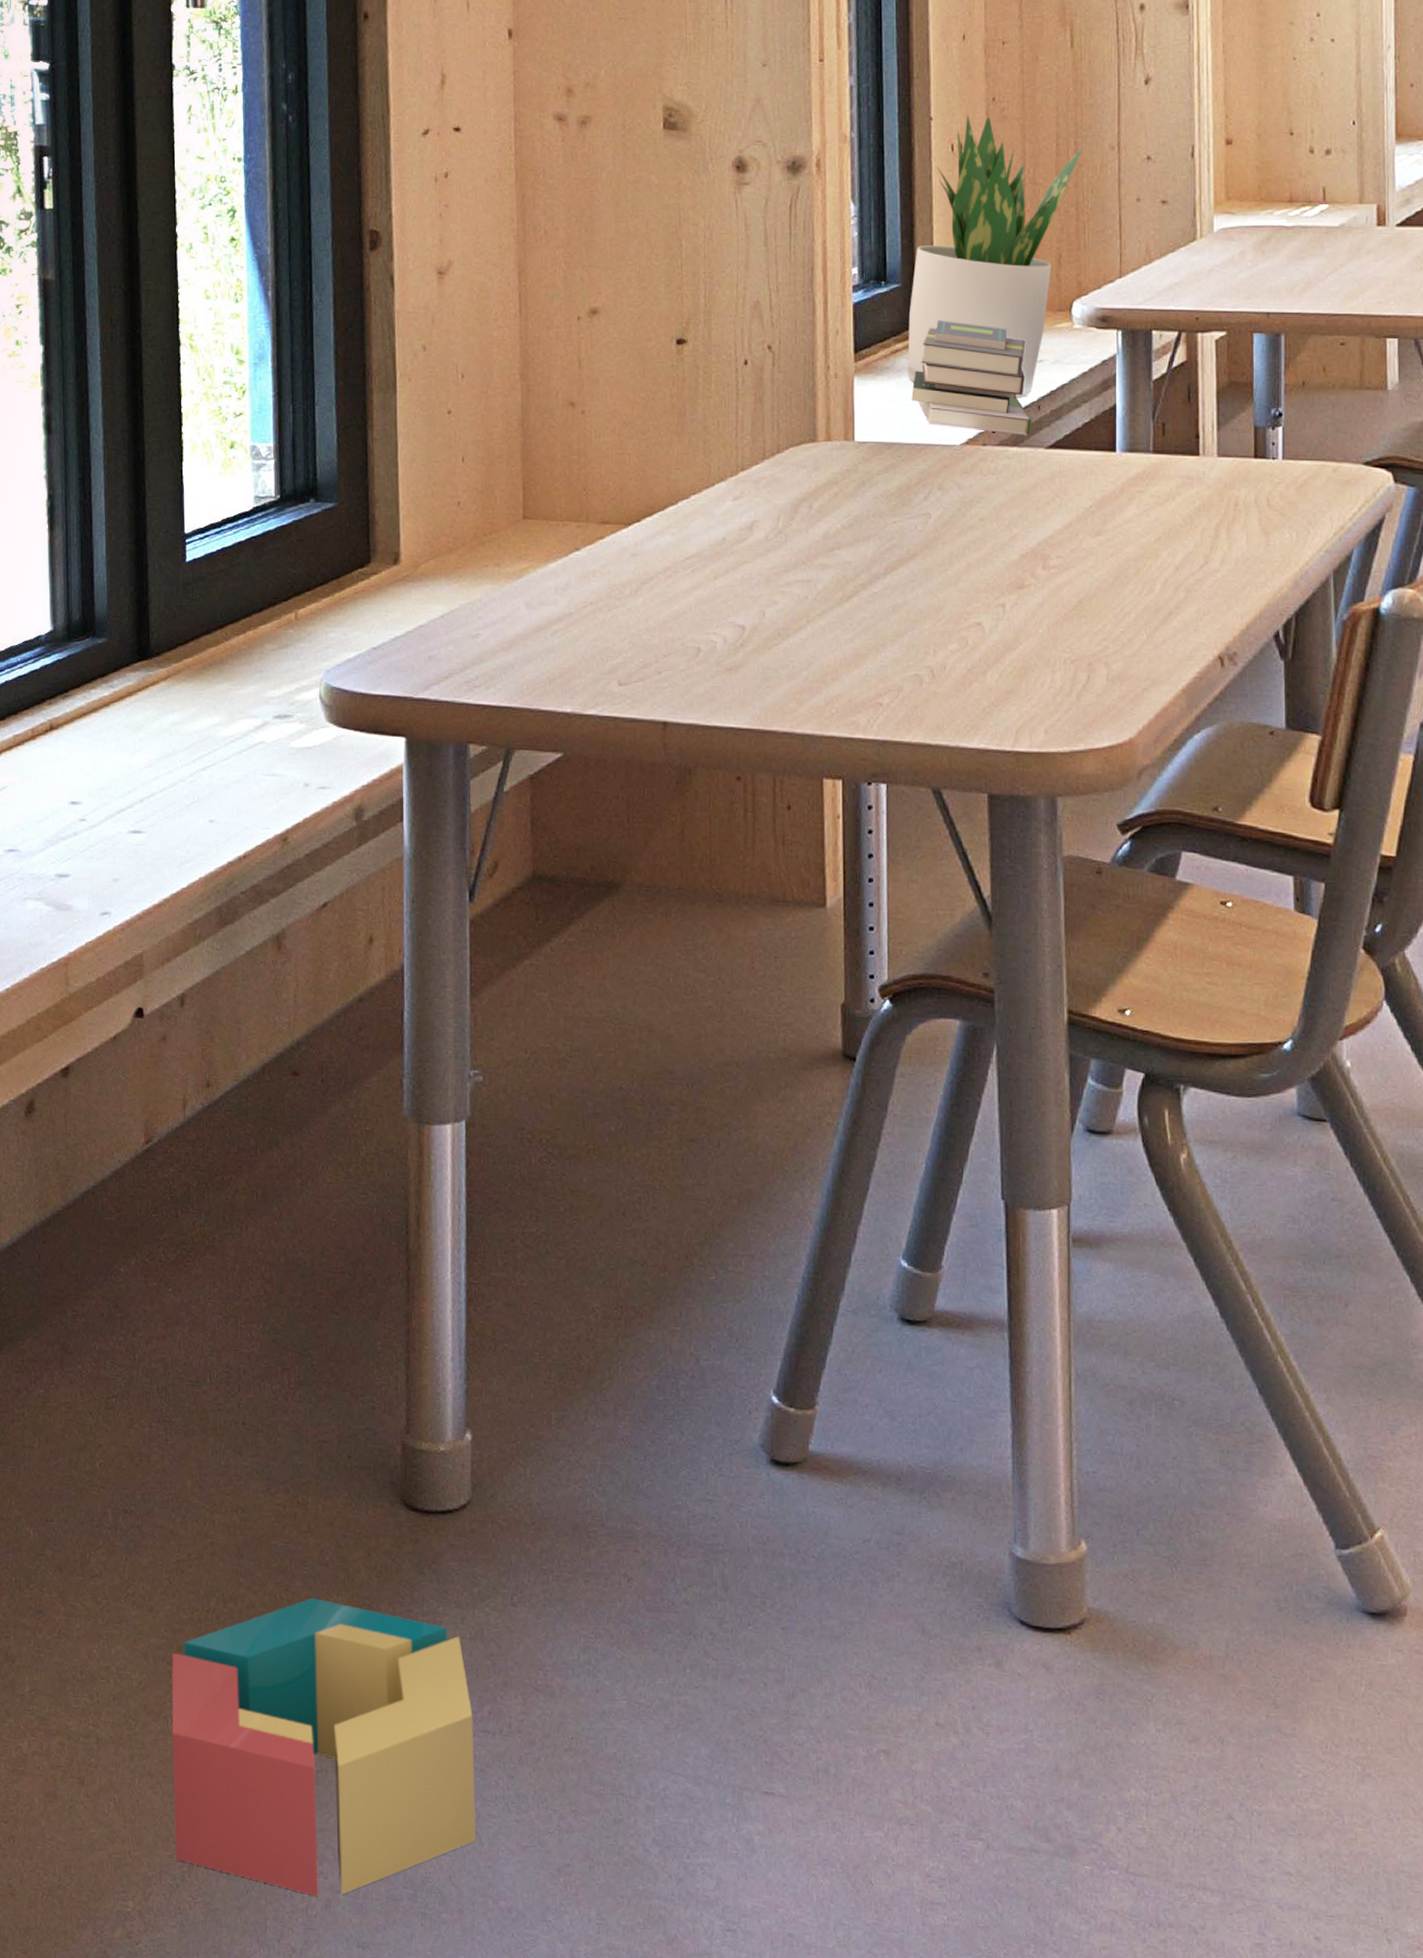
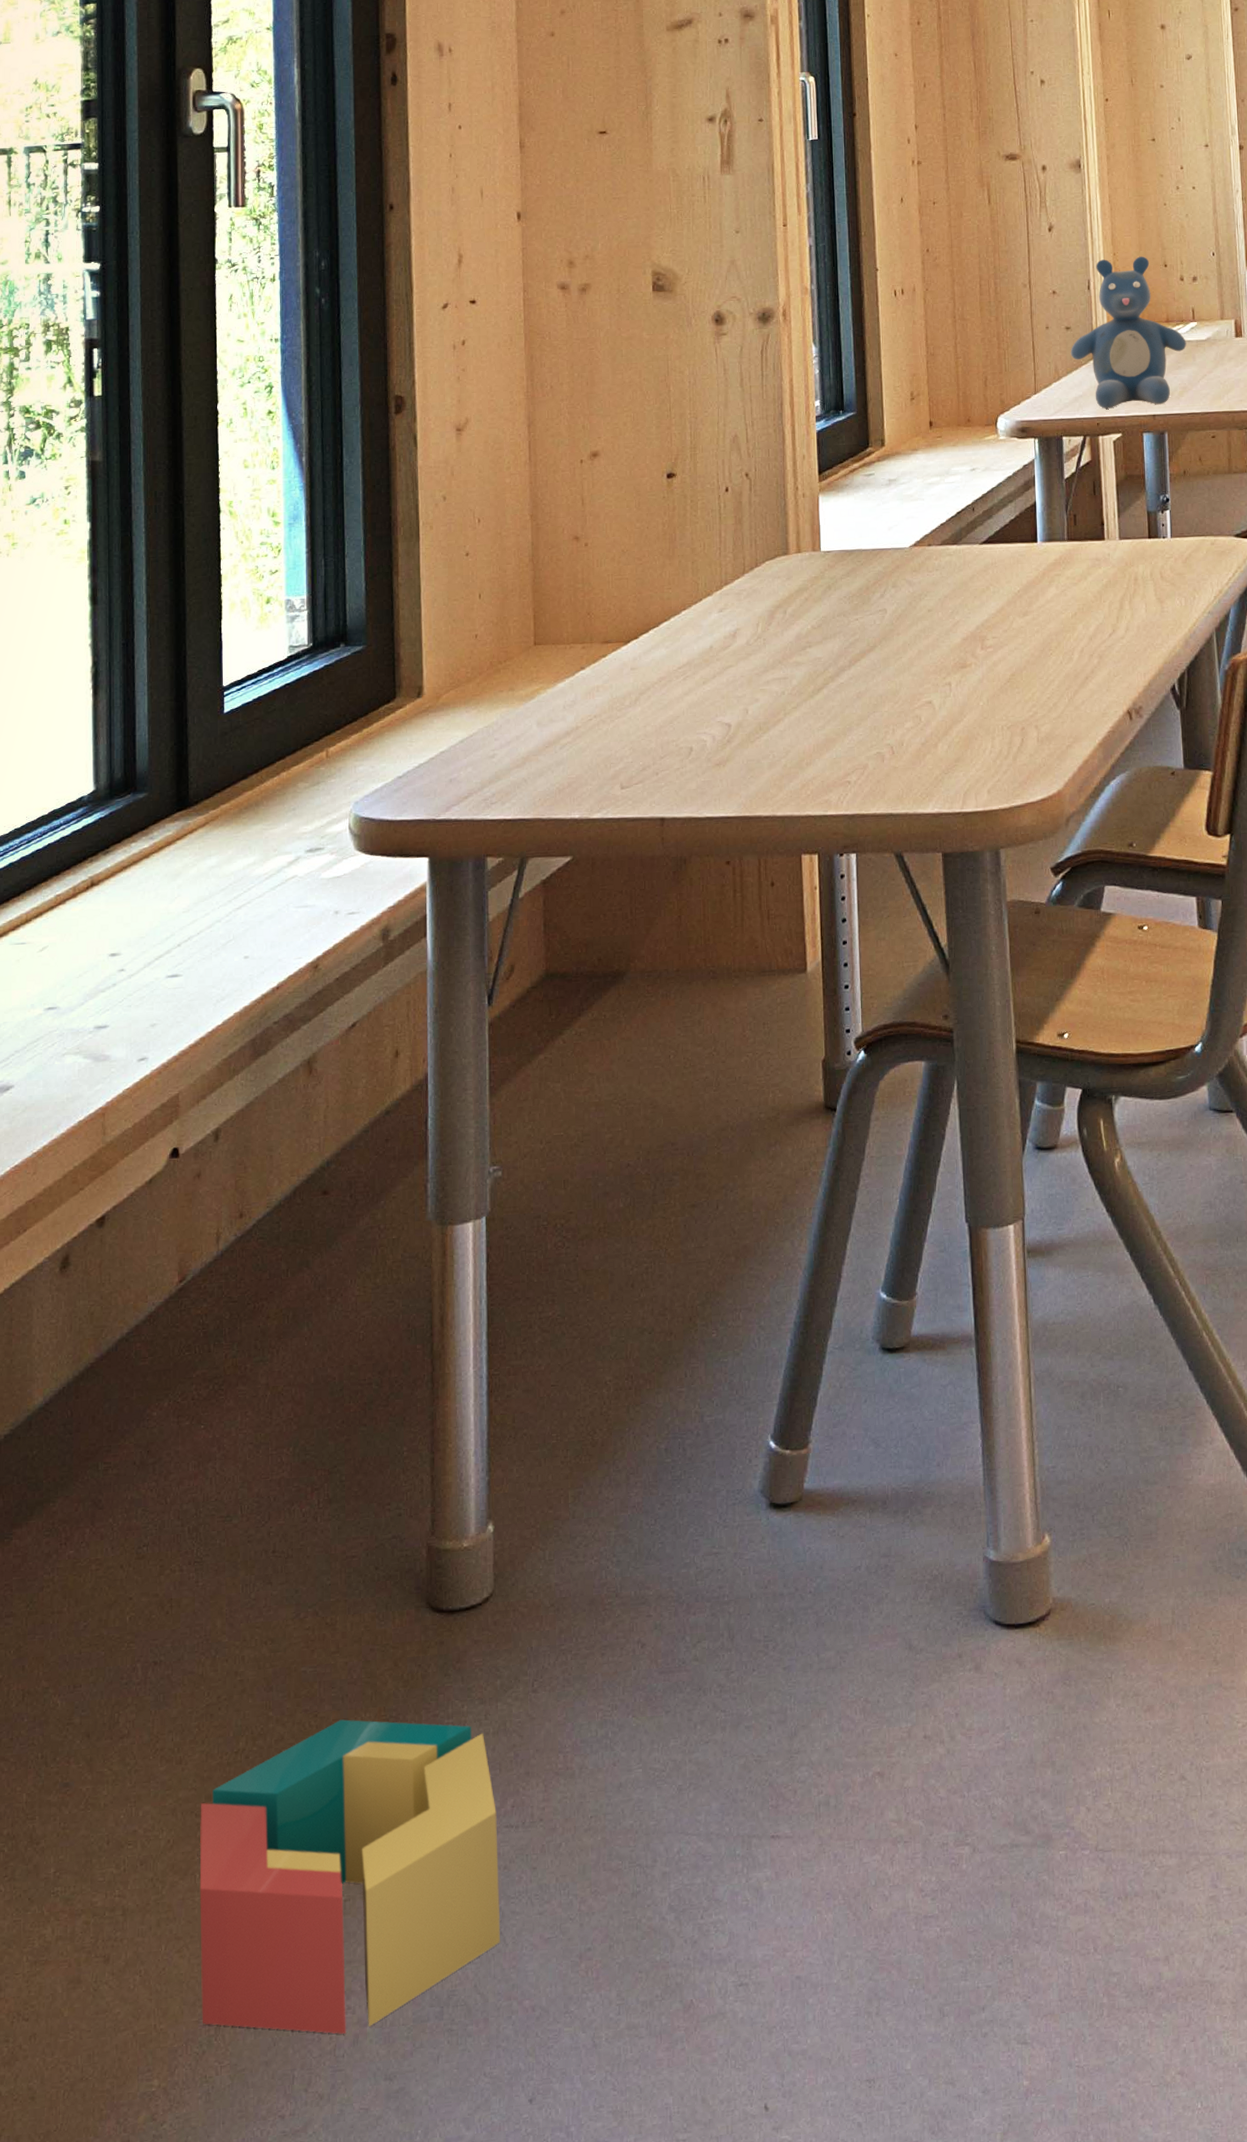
planter: present [907,115,1084,397] -> none [863,265,1002,502]
books: present [911,320,1032,436] -> none [867,440,968,535]
stuffed animal: none [1166,121,1314,301] -> present [1070,256,1187,409]

